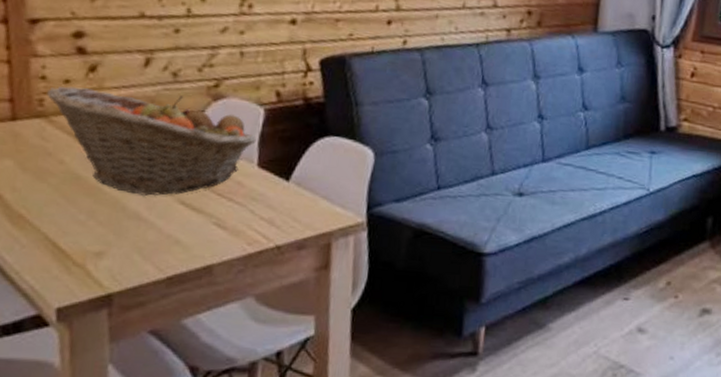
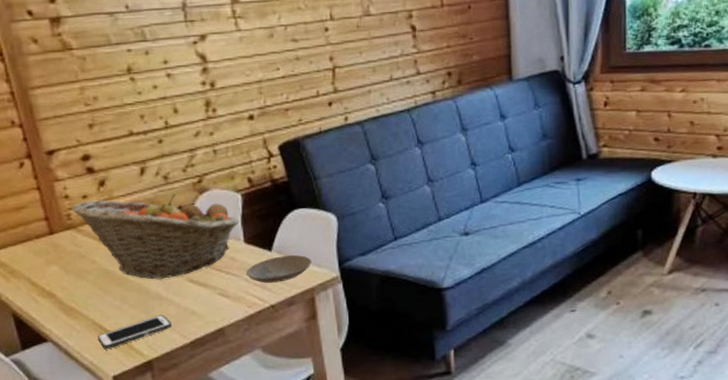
cell phone: none [46,238,148,273] -> present [98,314,172,349]
plate: none [252,188,335,220] -> present [246,255,311,283]

